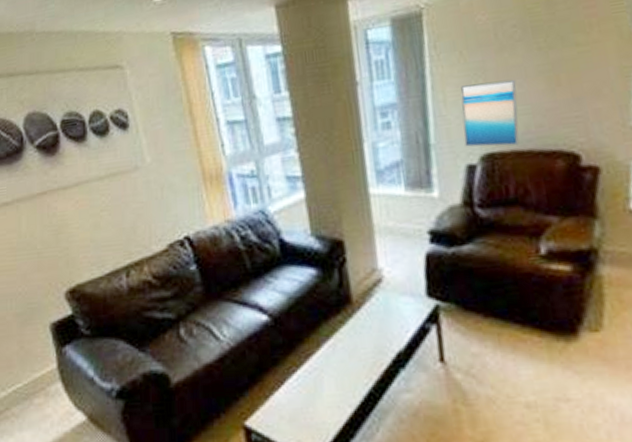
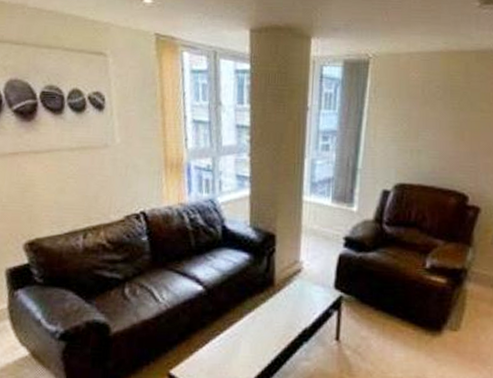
wall art: present [460,79,520,147] -> none [384,127,432,181]

